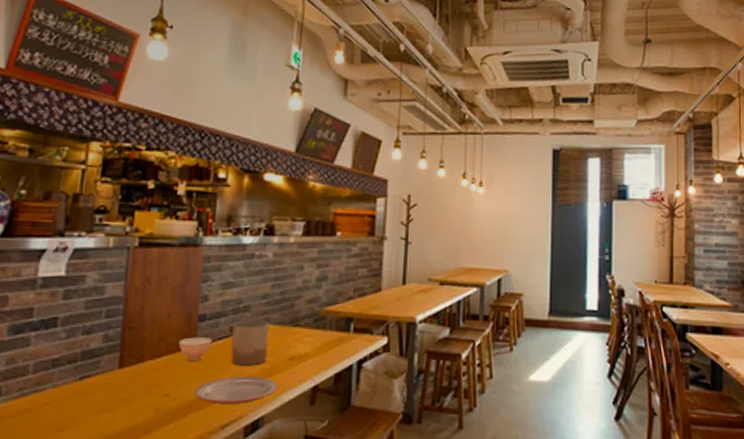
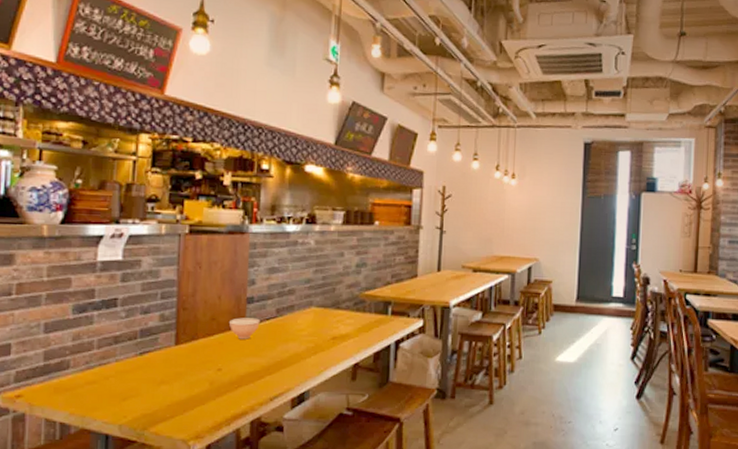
plate: present [194,376,278,405] -> none [245,353,321,380]
cup: present [231,320,269,366] -> none [277,303,312,345]

